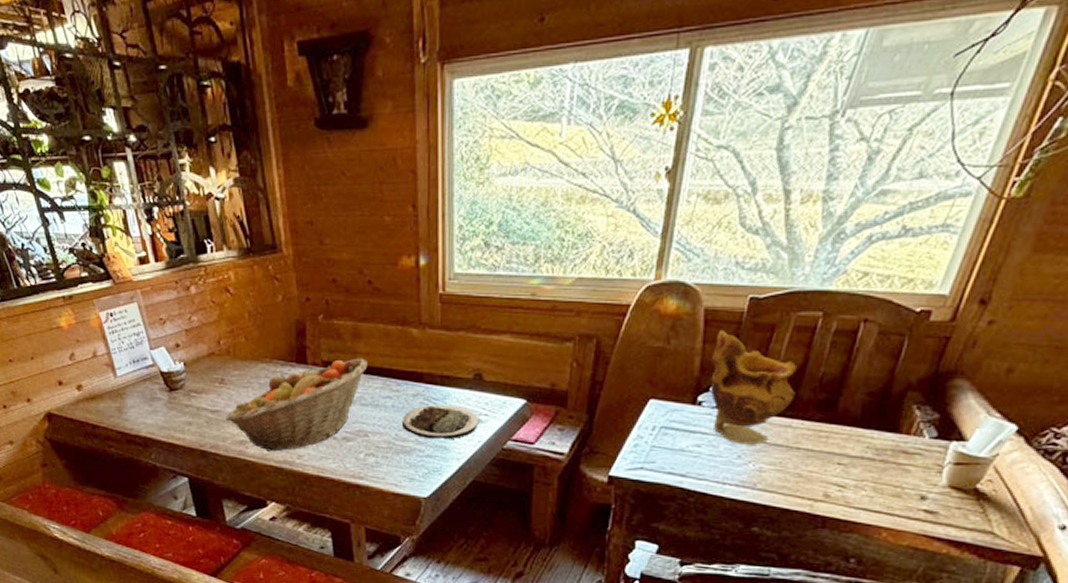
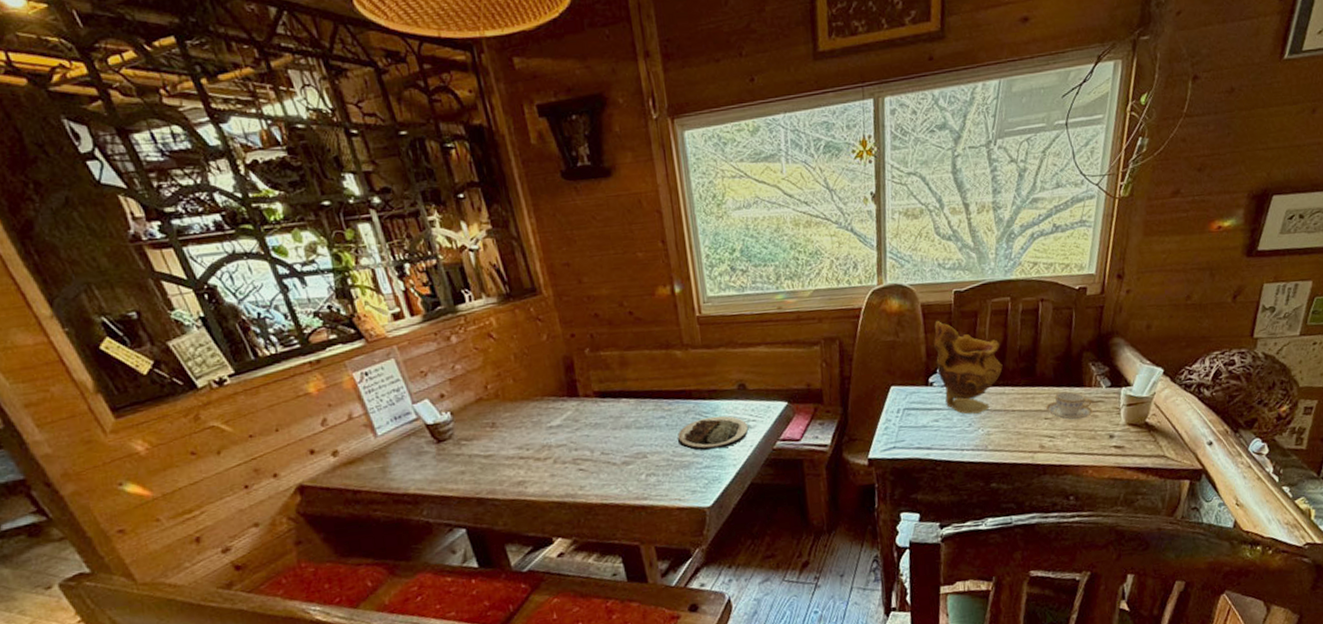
fruit basket: present [226,358,368,452] -> none [500,384,638,488]
teacup: none [842,435,906,471] -> present [1046,391,1093,420]

